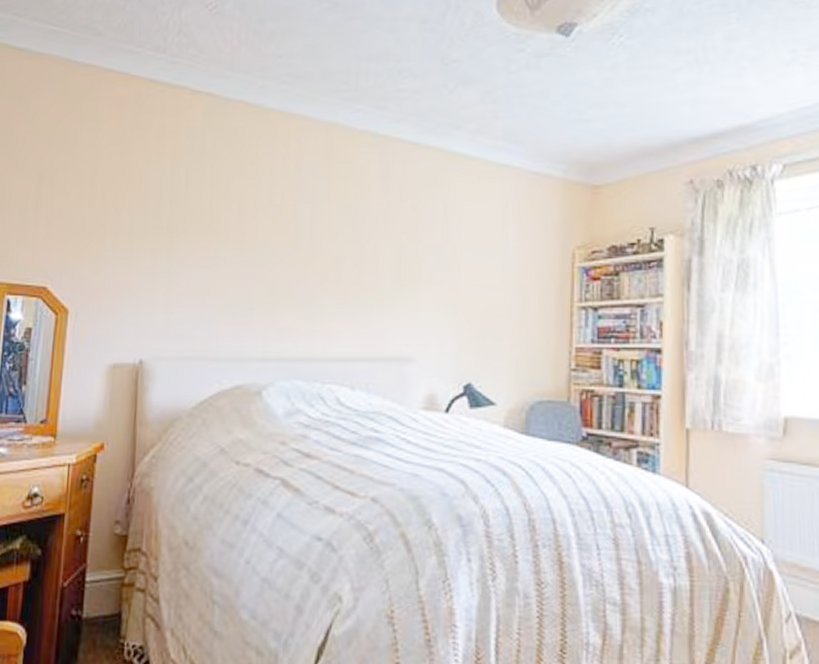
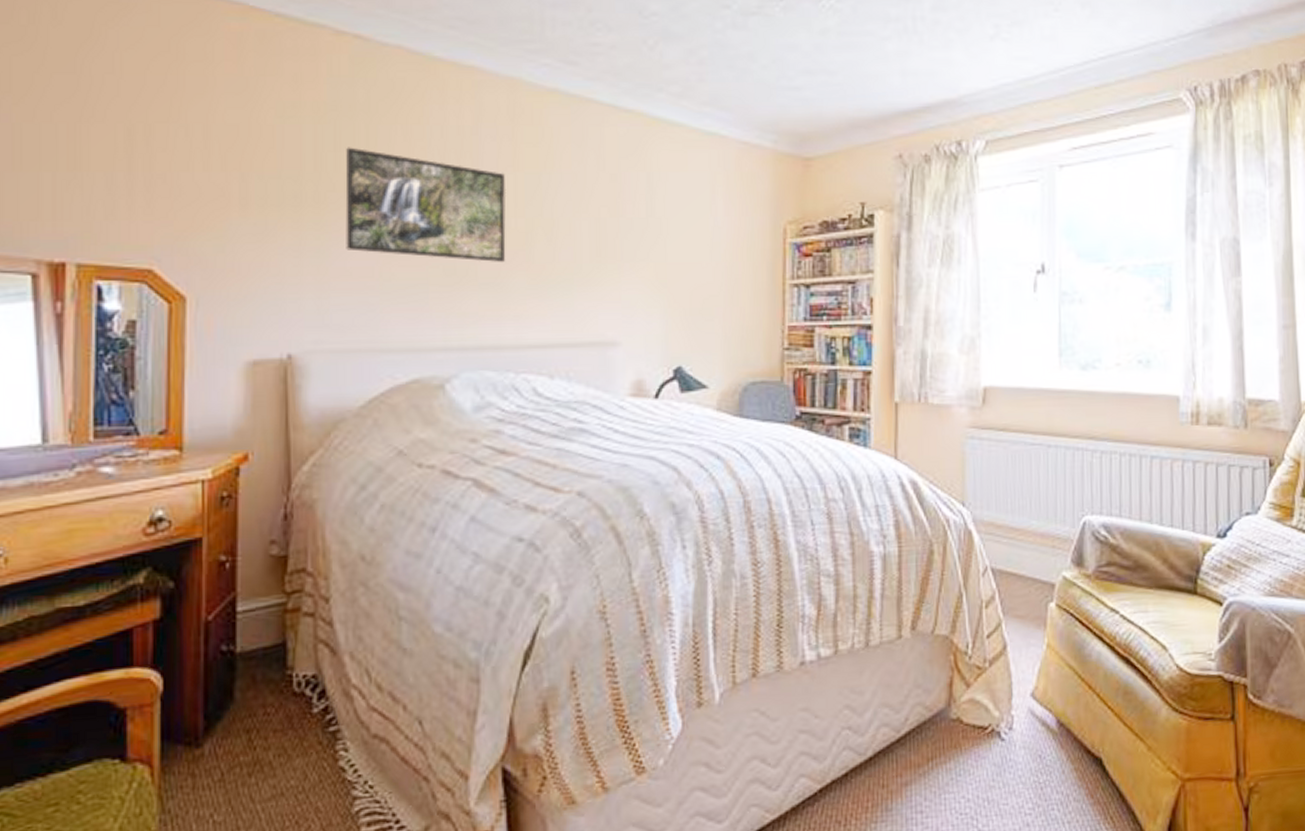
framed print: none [190,185,322,283] -> present [345,147,507,262]

